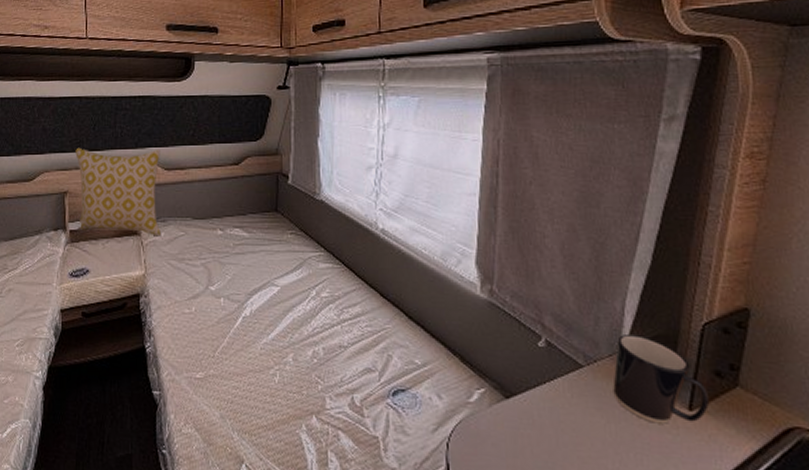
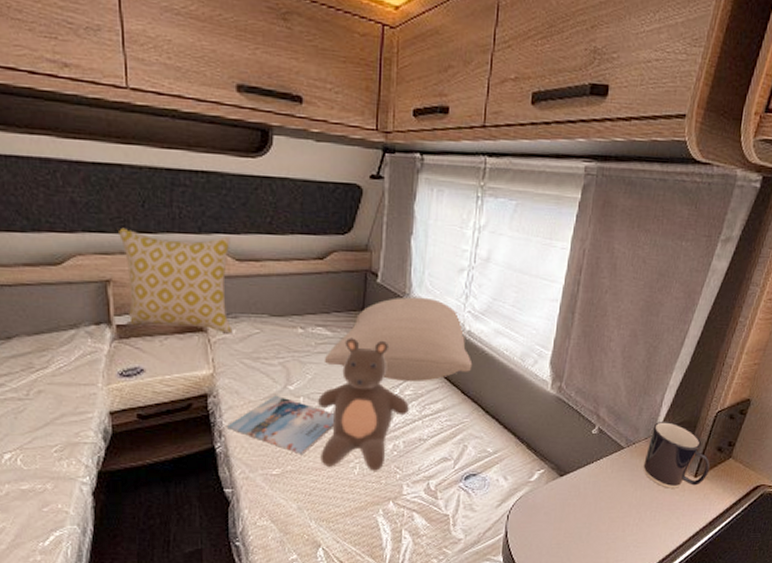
magazine: none [156,295,254,359] -> present [227,395,335,455]
teddy bear: none [237,238,328,380] -> present [318,338,410,471]
pillow: none [241,196,390,283] -> present [324,297,473,381]

